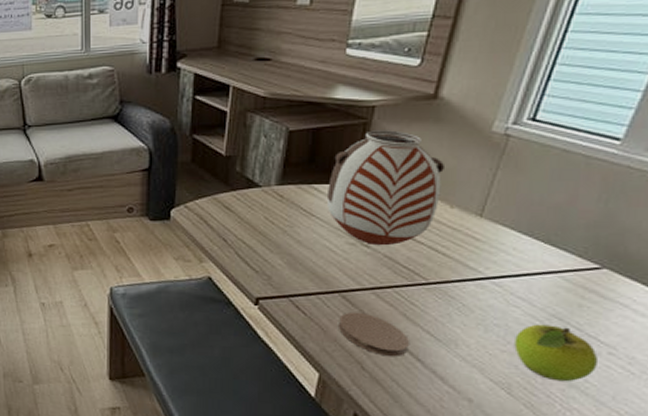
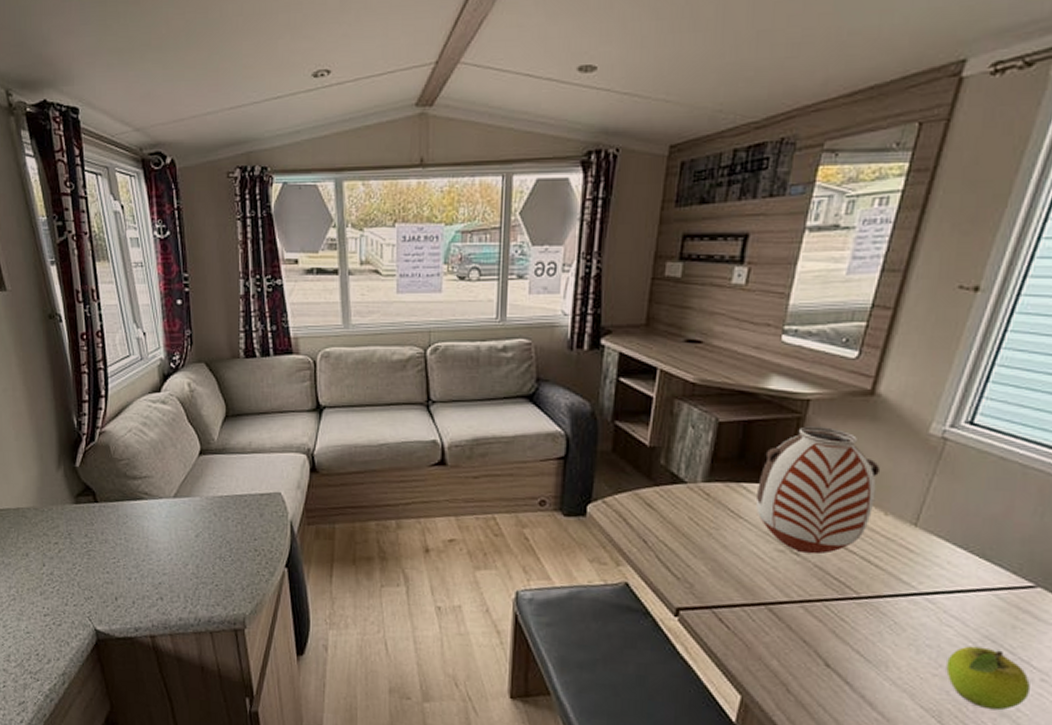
coaster: present [337,312,409,357] -> none [762,627,838,679]

